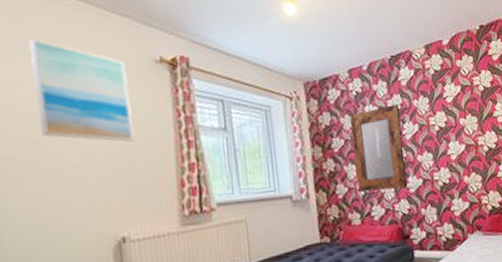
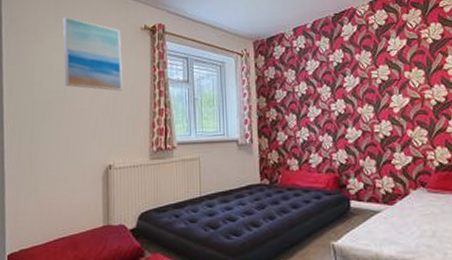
home mirror: present [350,103,408,192] -> none [293,58,347,140]

